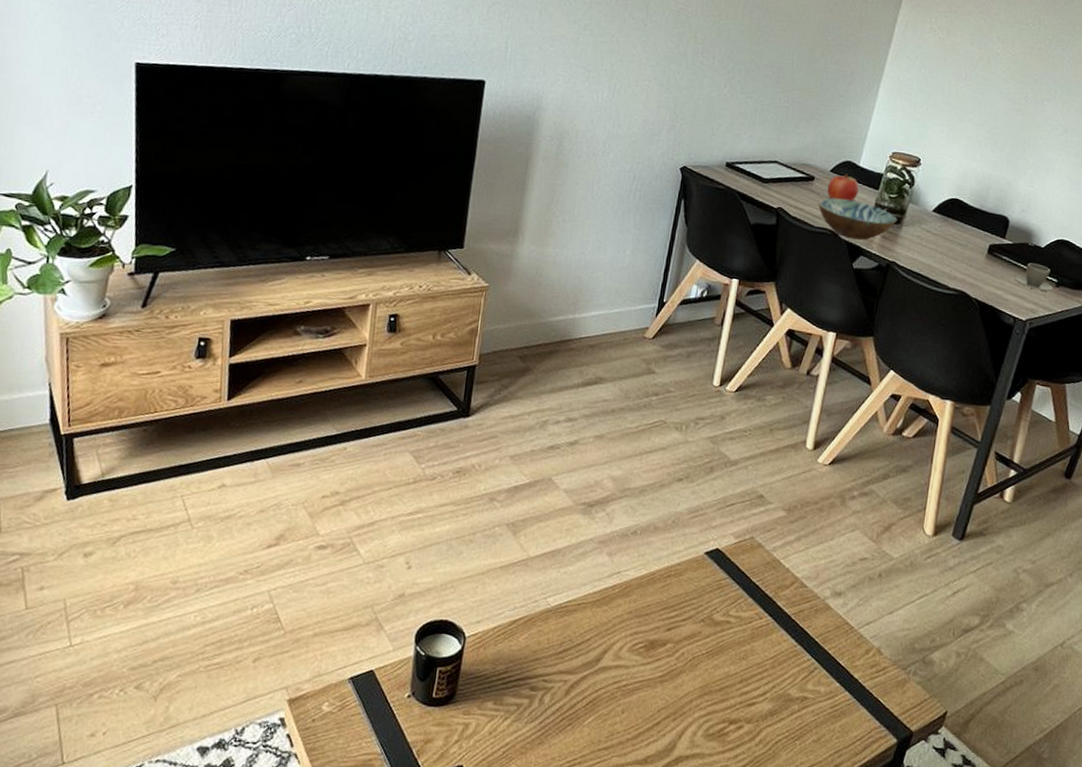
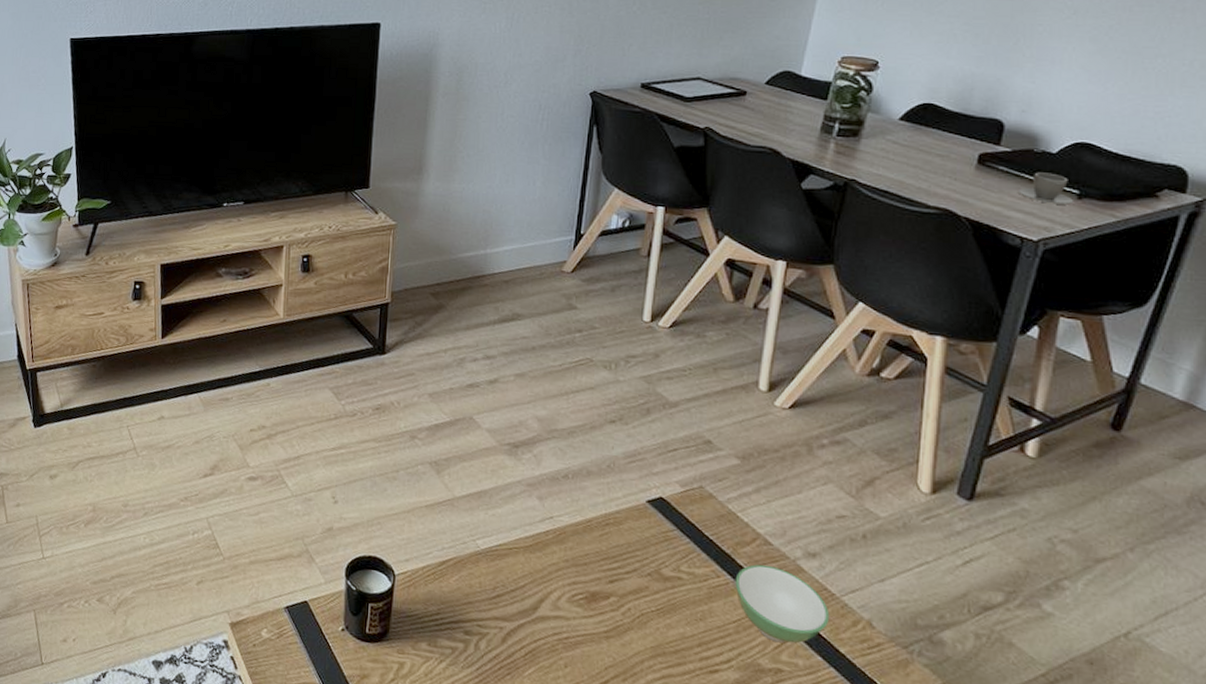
bowl: none [774,605,849,674] -> present [735,564,830,644]
bowl: present [818,197,897,240] -> none [753,112,854,157]
fruit: present [827,174,859,201] -> none [762,85,802,115]

